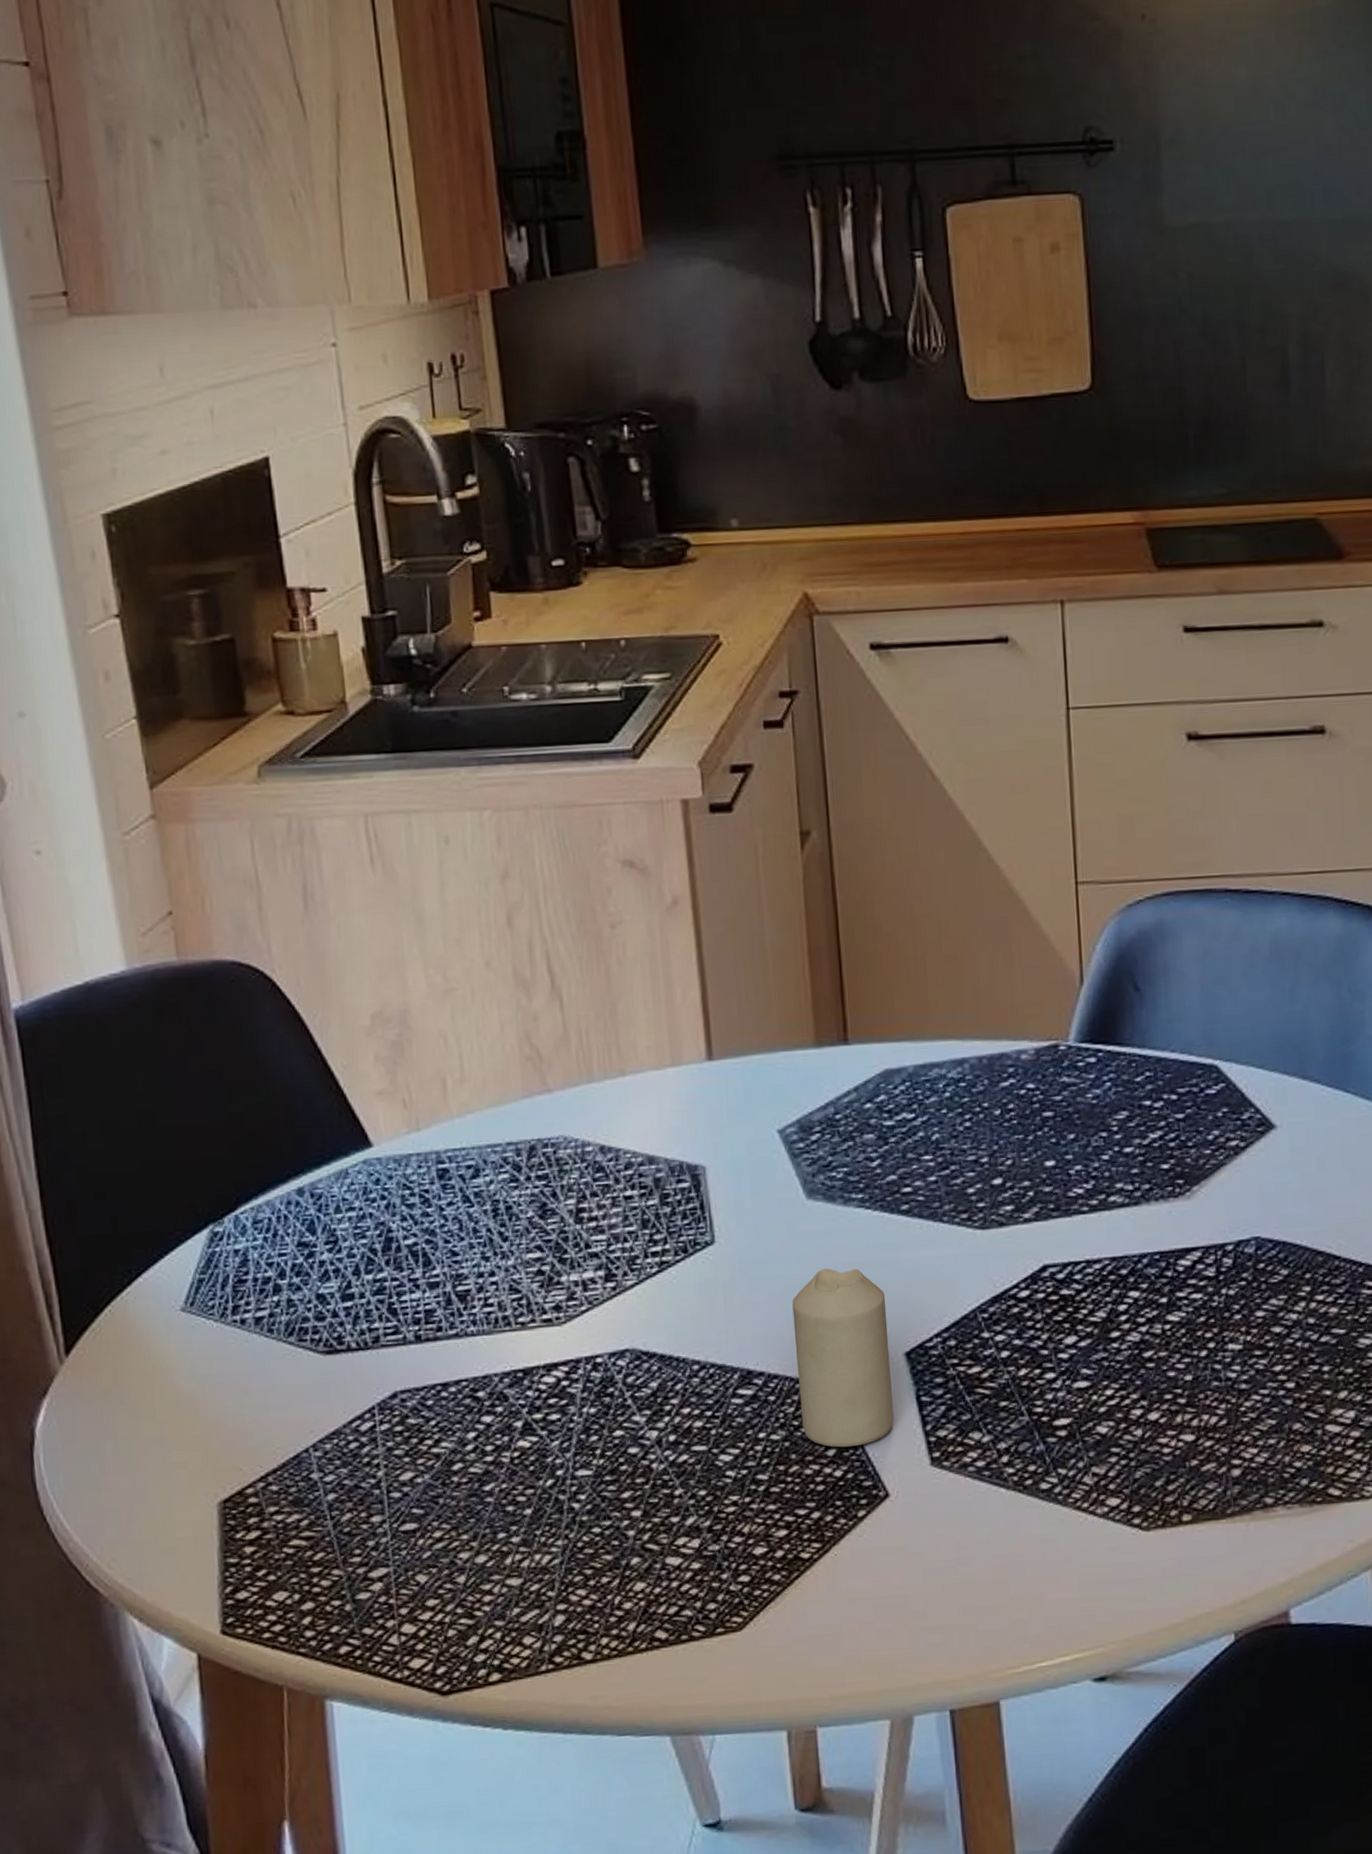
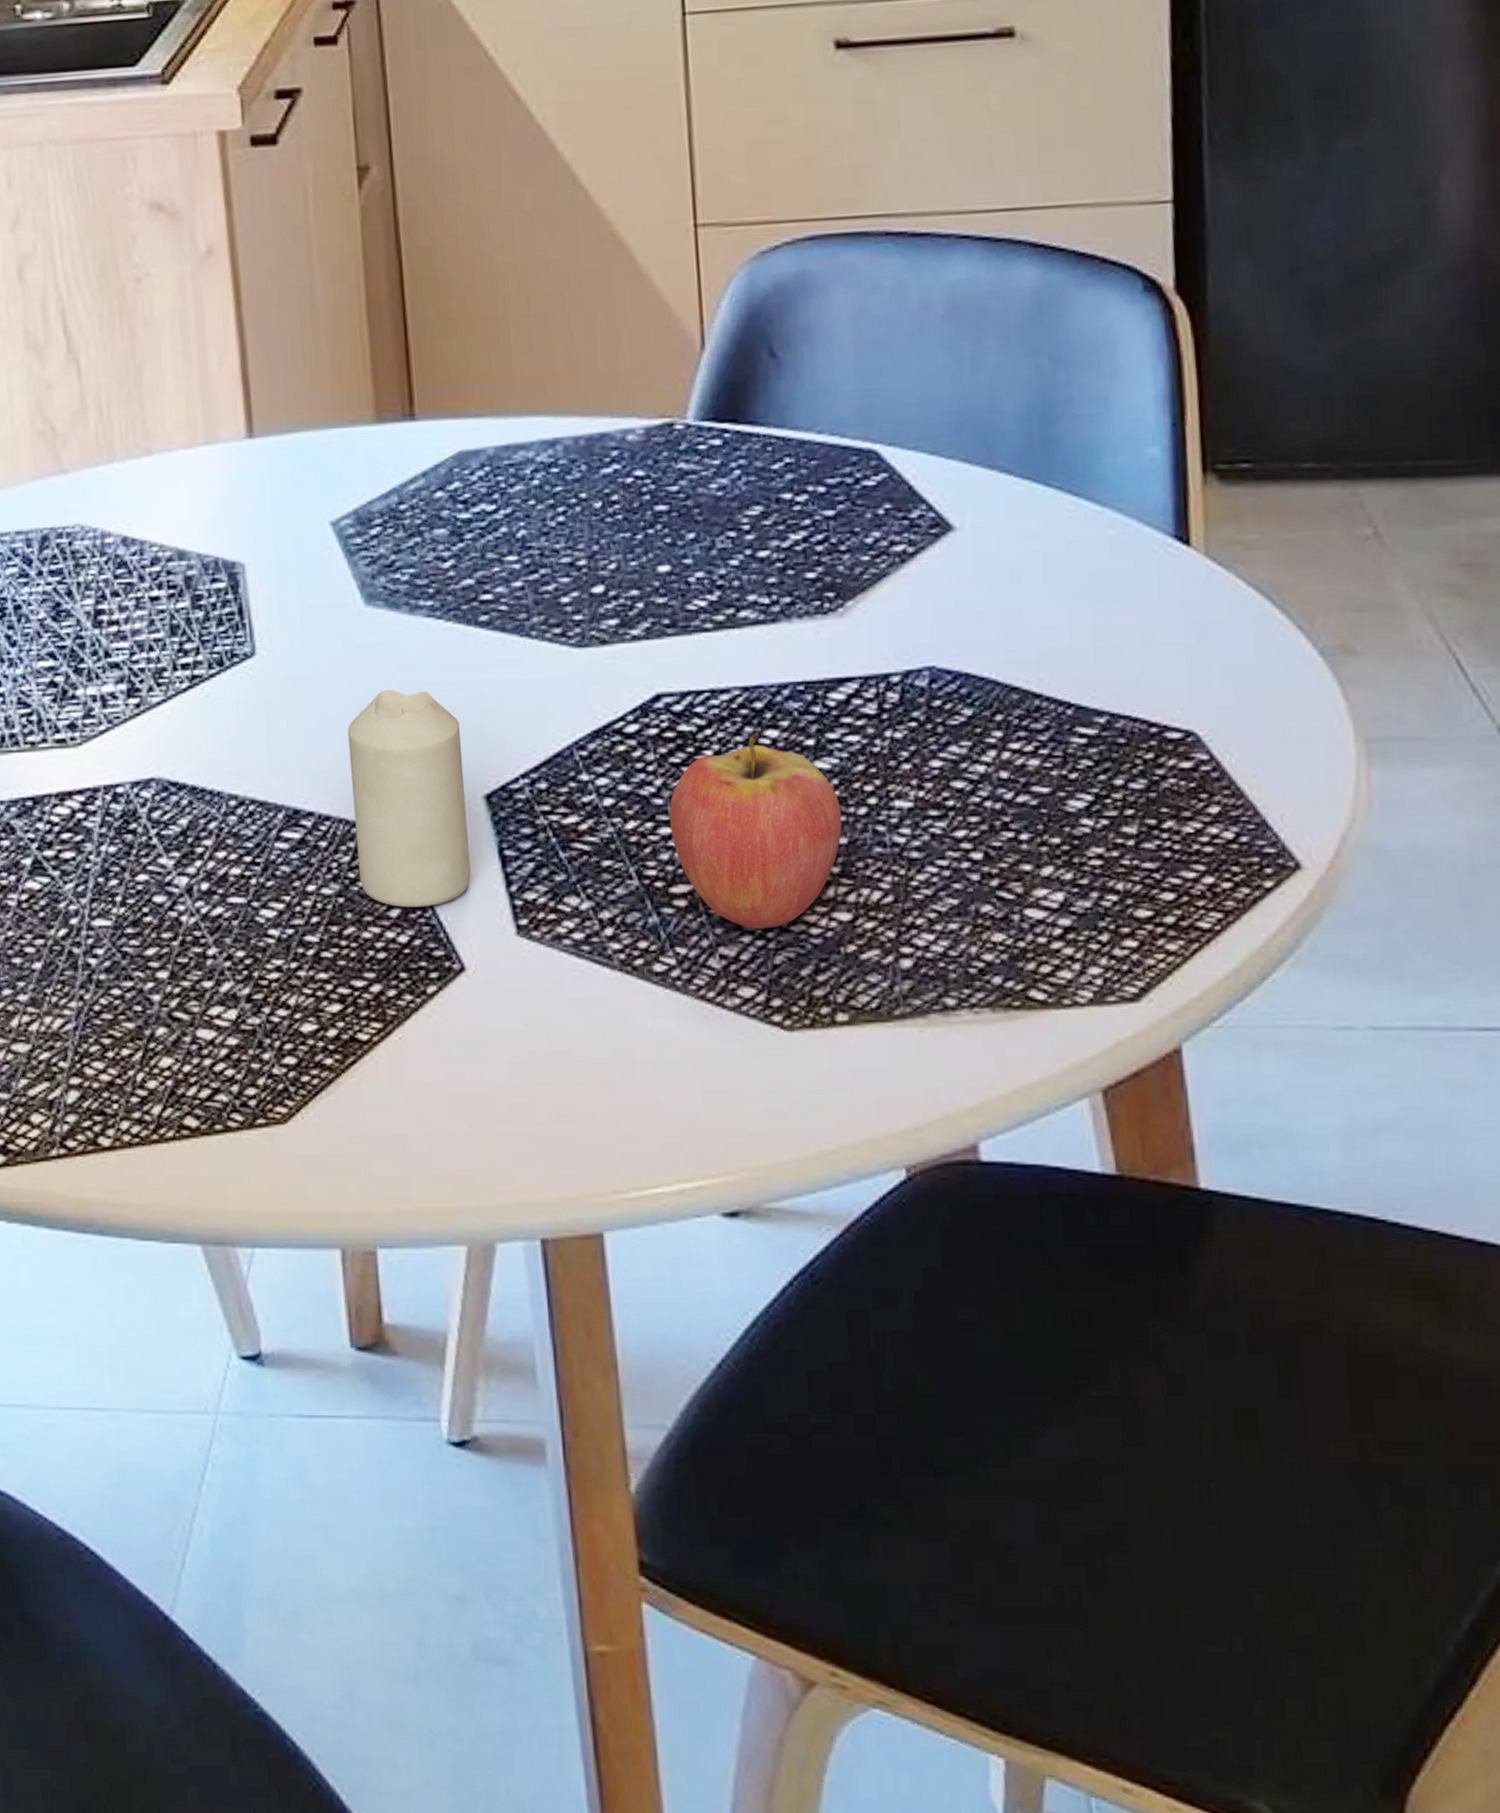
fruit: none [1053,1293,1188,1451] -> present [669,732,843,929]

